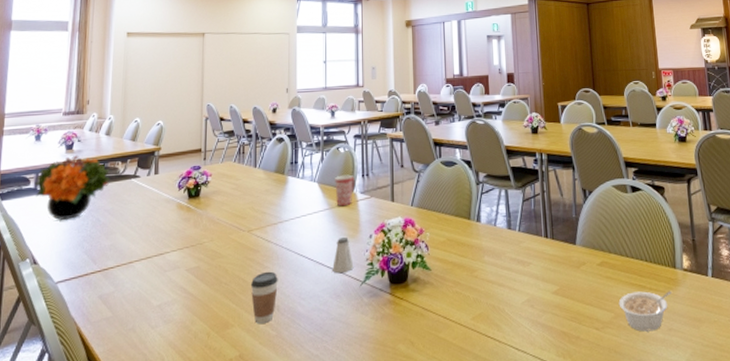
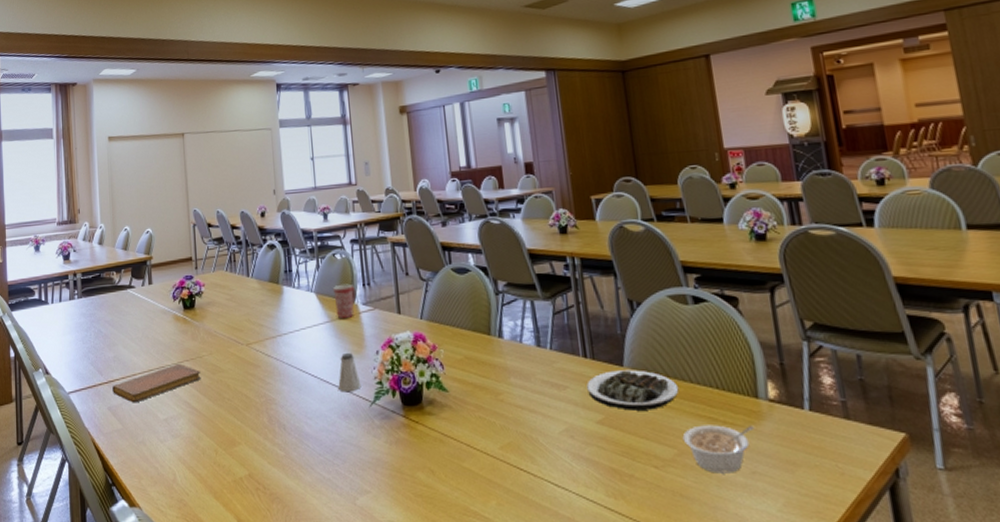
flower arrangement: present [34,154,110,221] -> none [39,265,107,332]
notebook: none [105,250,200,291] -> present [112,363,201,403]
coffee cup: present [250,271,278,324] -> none [253,388,283,442]
plate: none [546,247,618,282] -> present [587,369,679,411]

